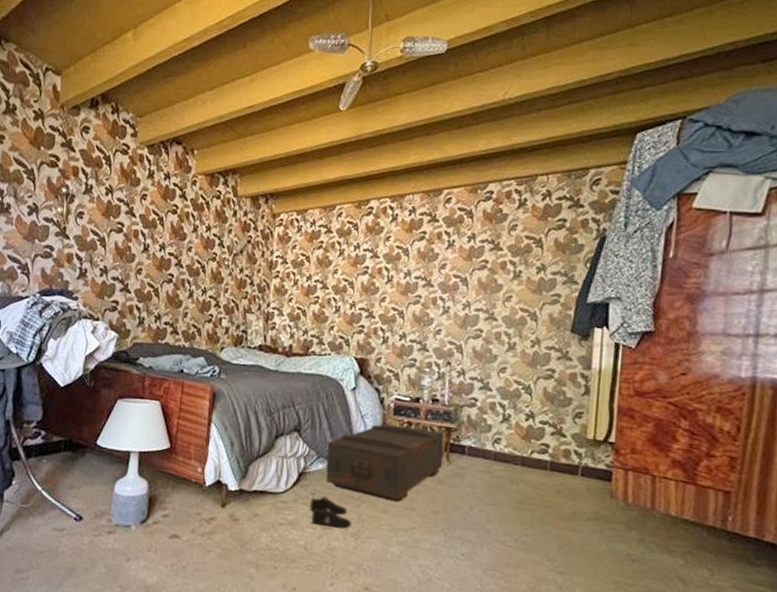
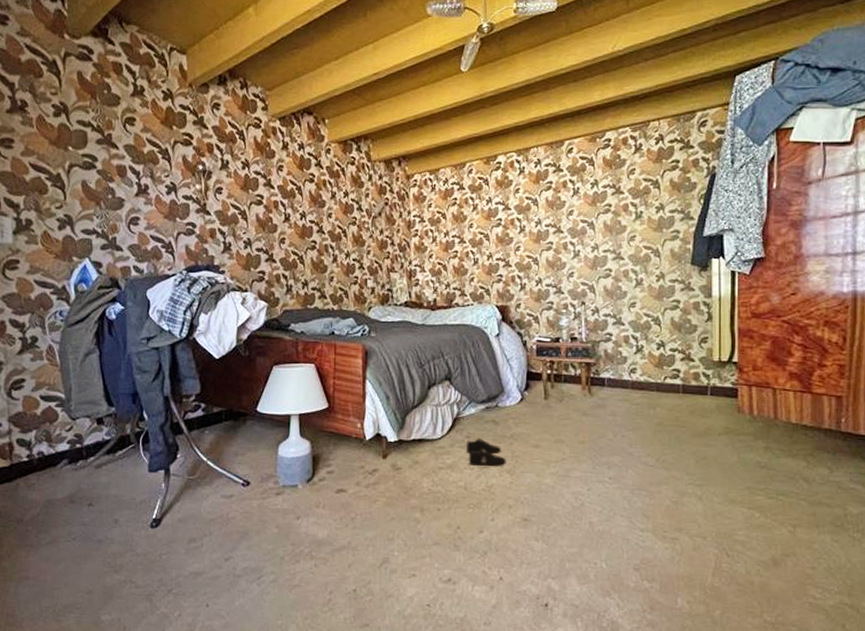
storage box: present [326,424,444,503] -> none [477,365,586,437]

